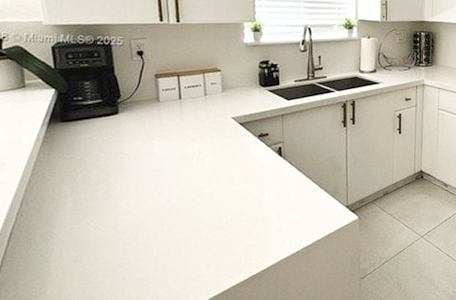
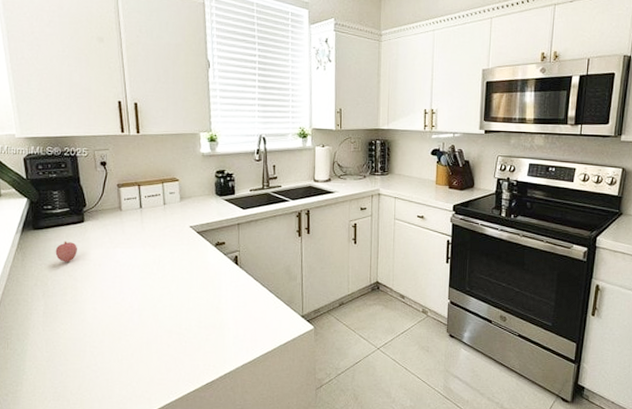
fruit: none [85,134,110,156] -> present [55,241,77,262]

